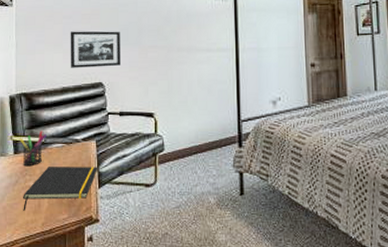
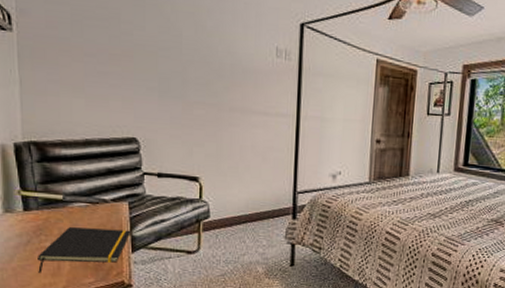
pen holder: present [19,130,46,167] -> none [29,186,66,226]
picture frame: present [70,31,120,68] -> none [94,73,159,121]

